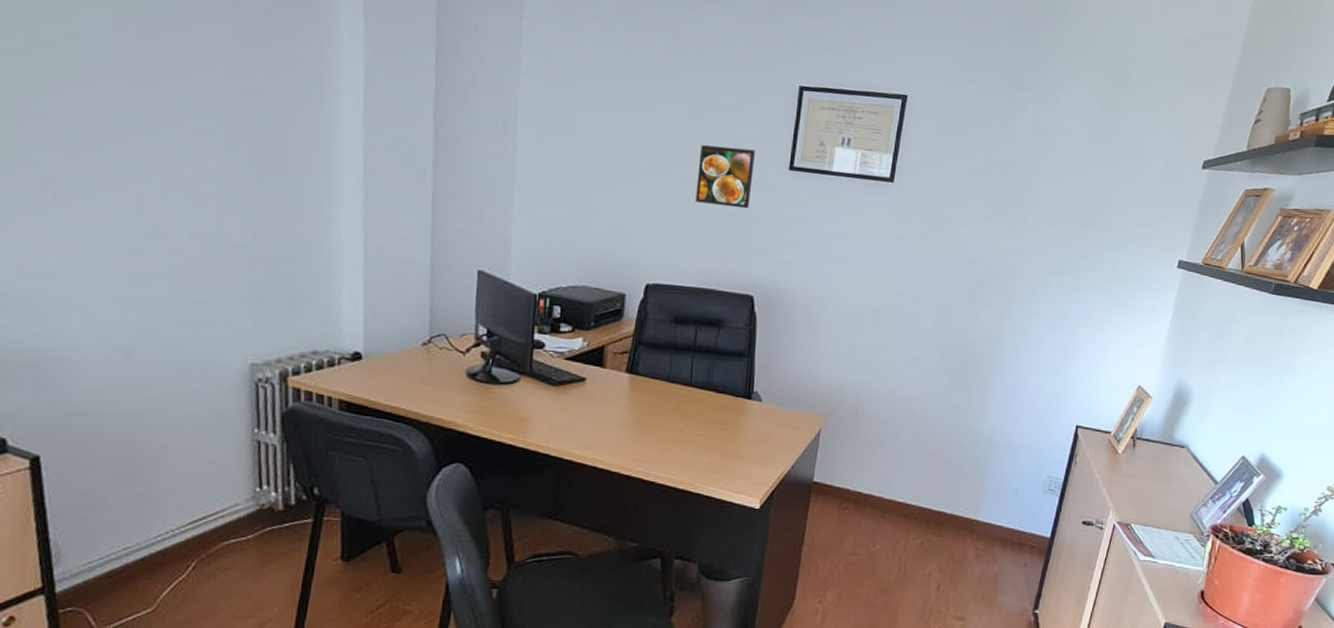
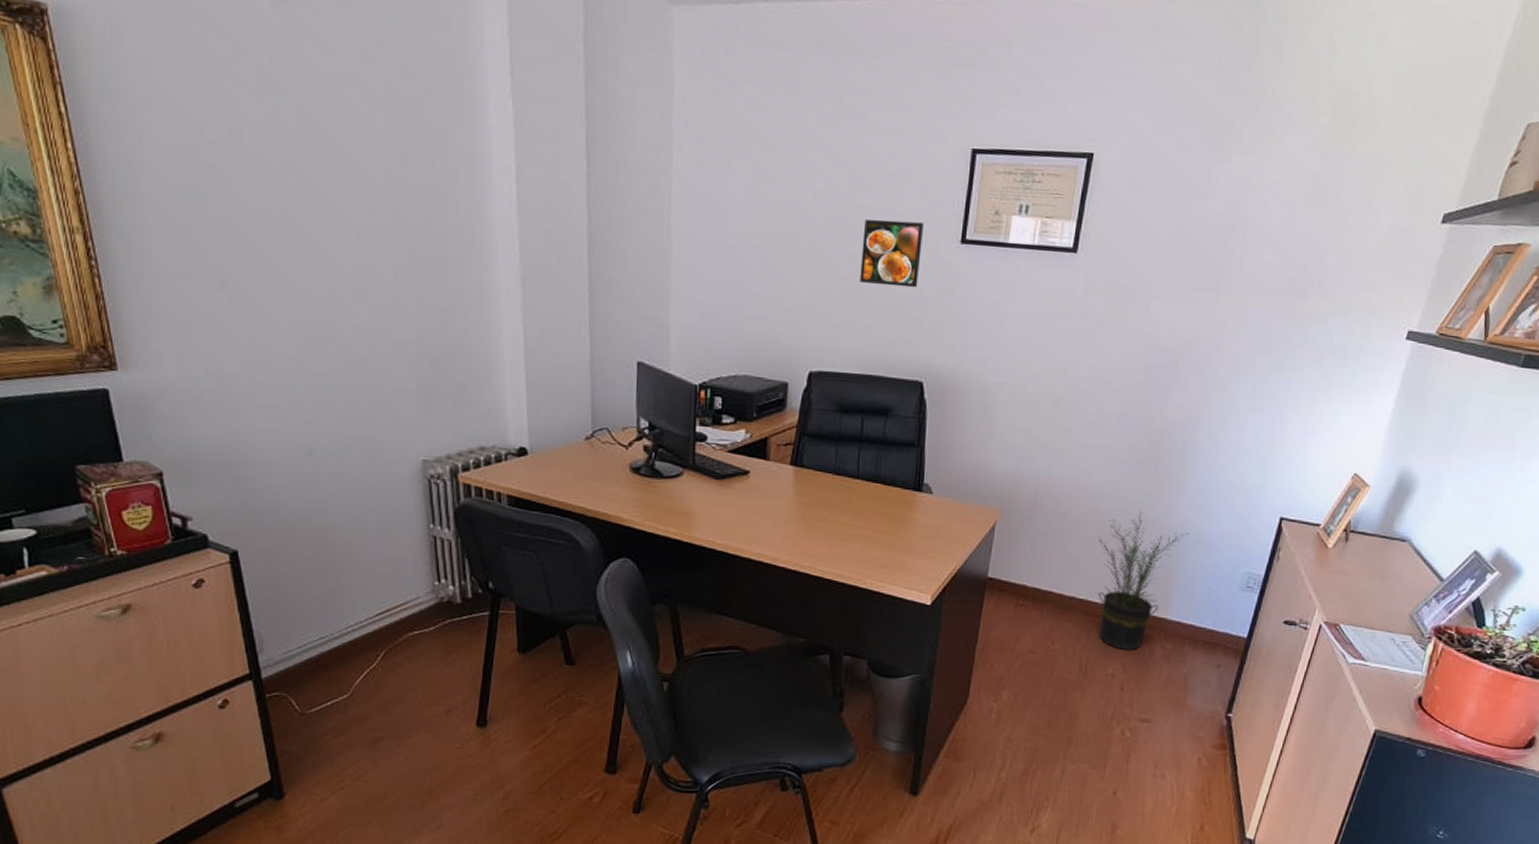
potted plant: none [915,419,997,551] -> present [1098,512,1189,650]

